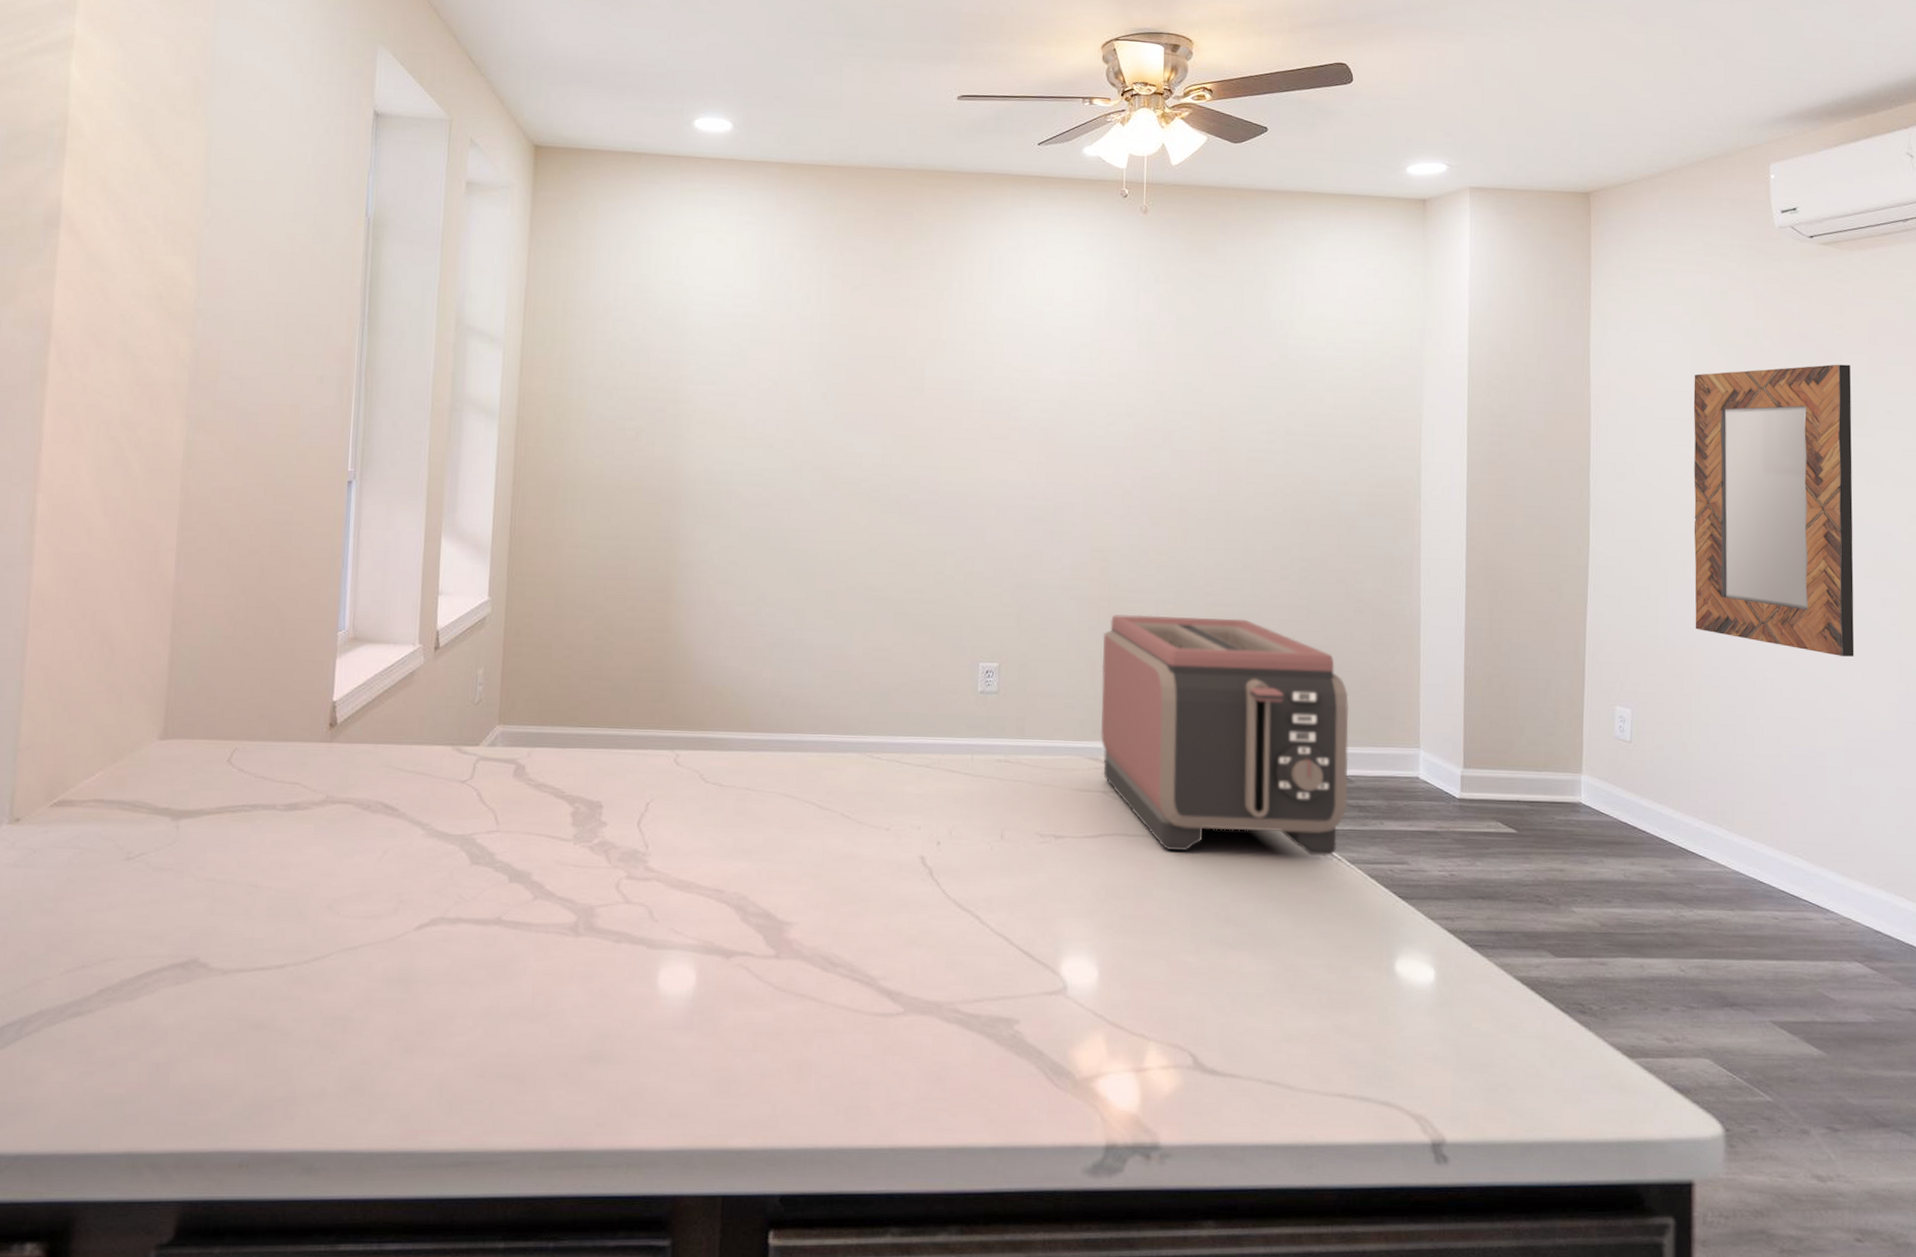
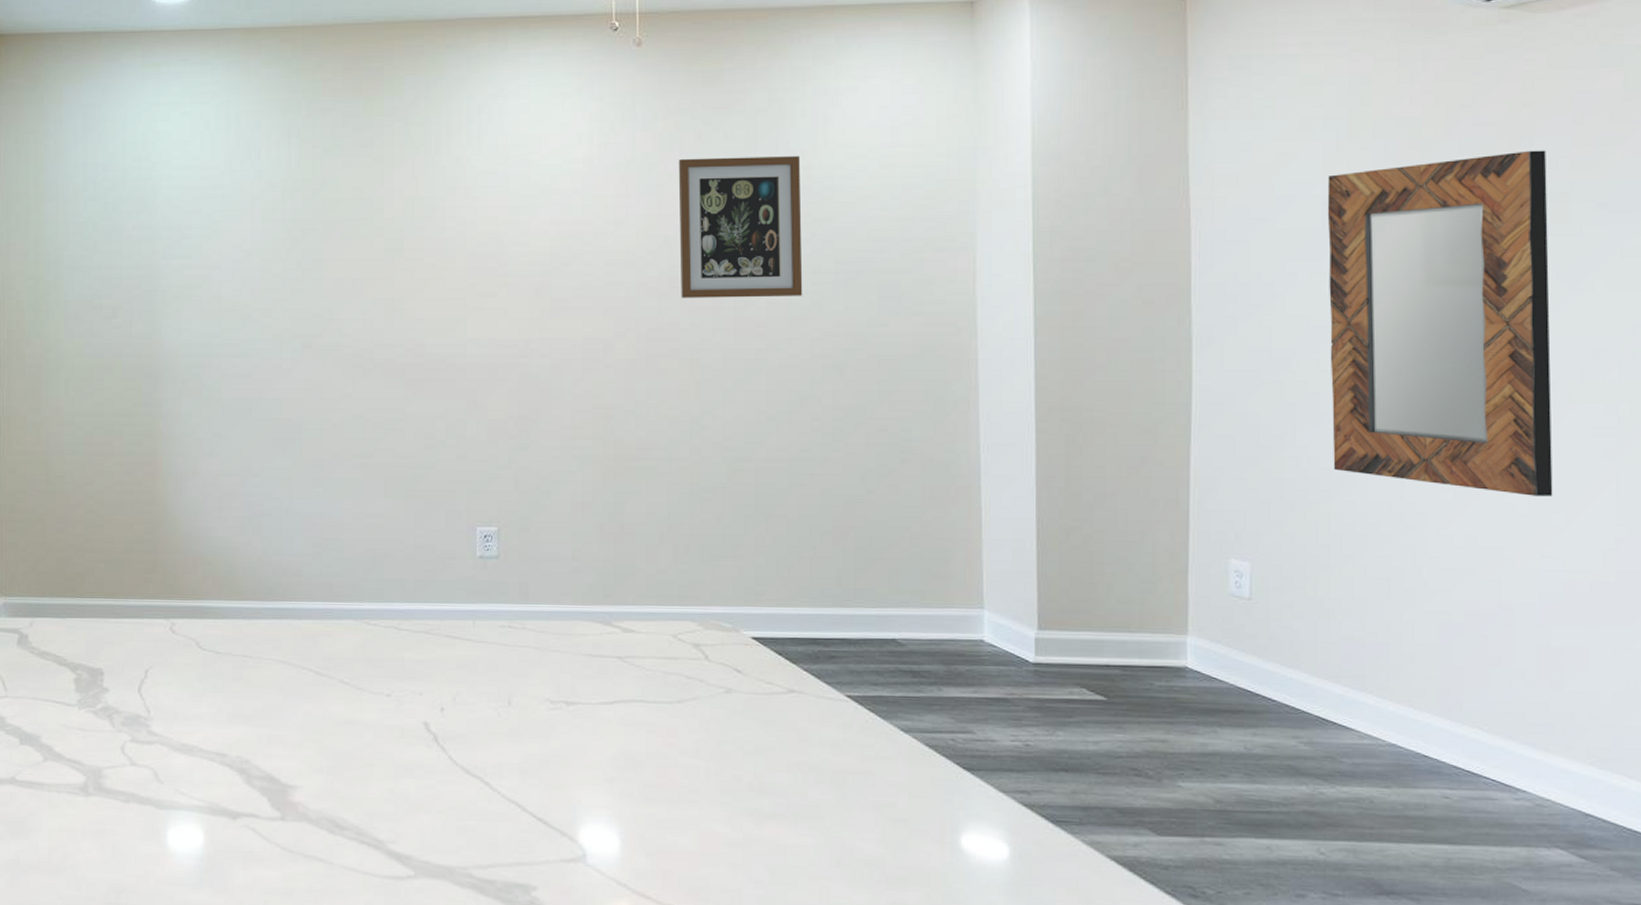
toaster: present [1100,614,1349,856] -> none [610,473,898,724]
wall art: none [1173,320,1280,454] -> present [678,156,803,298]

